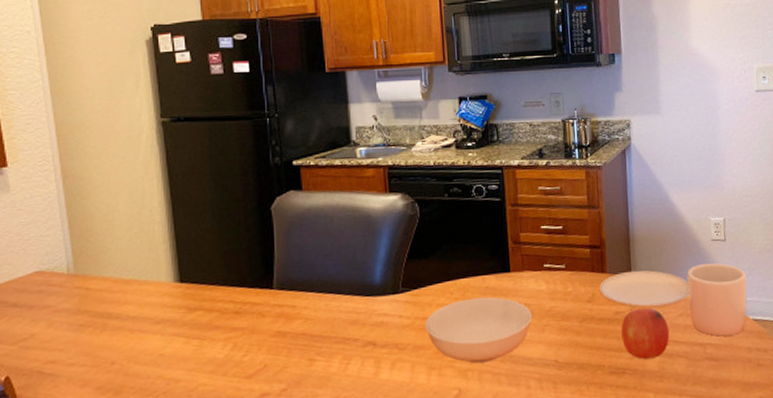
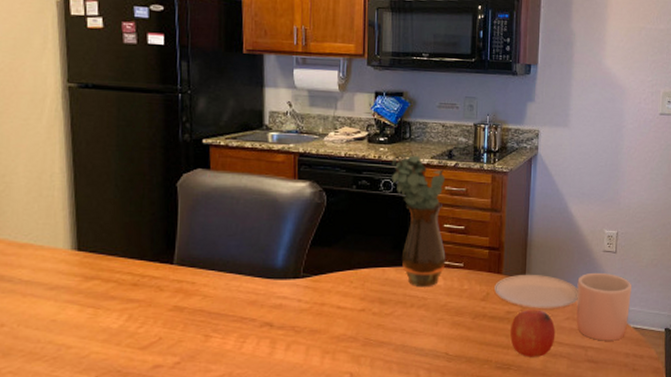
bowl: present [425,296,532,364] -> none [322,288,427,351]
vase: none [481,153,547,293] -> present [391,150,446,286]

